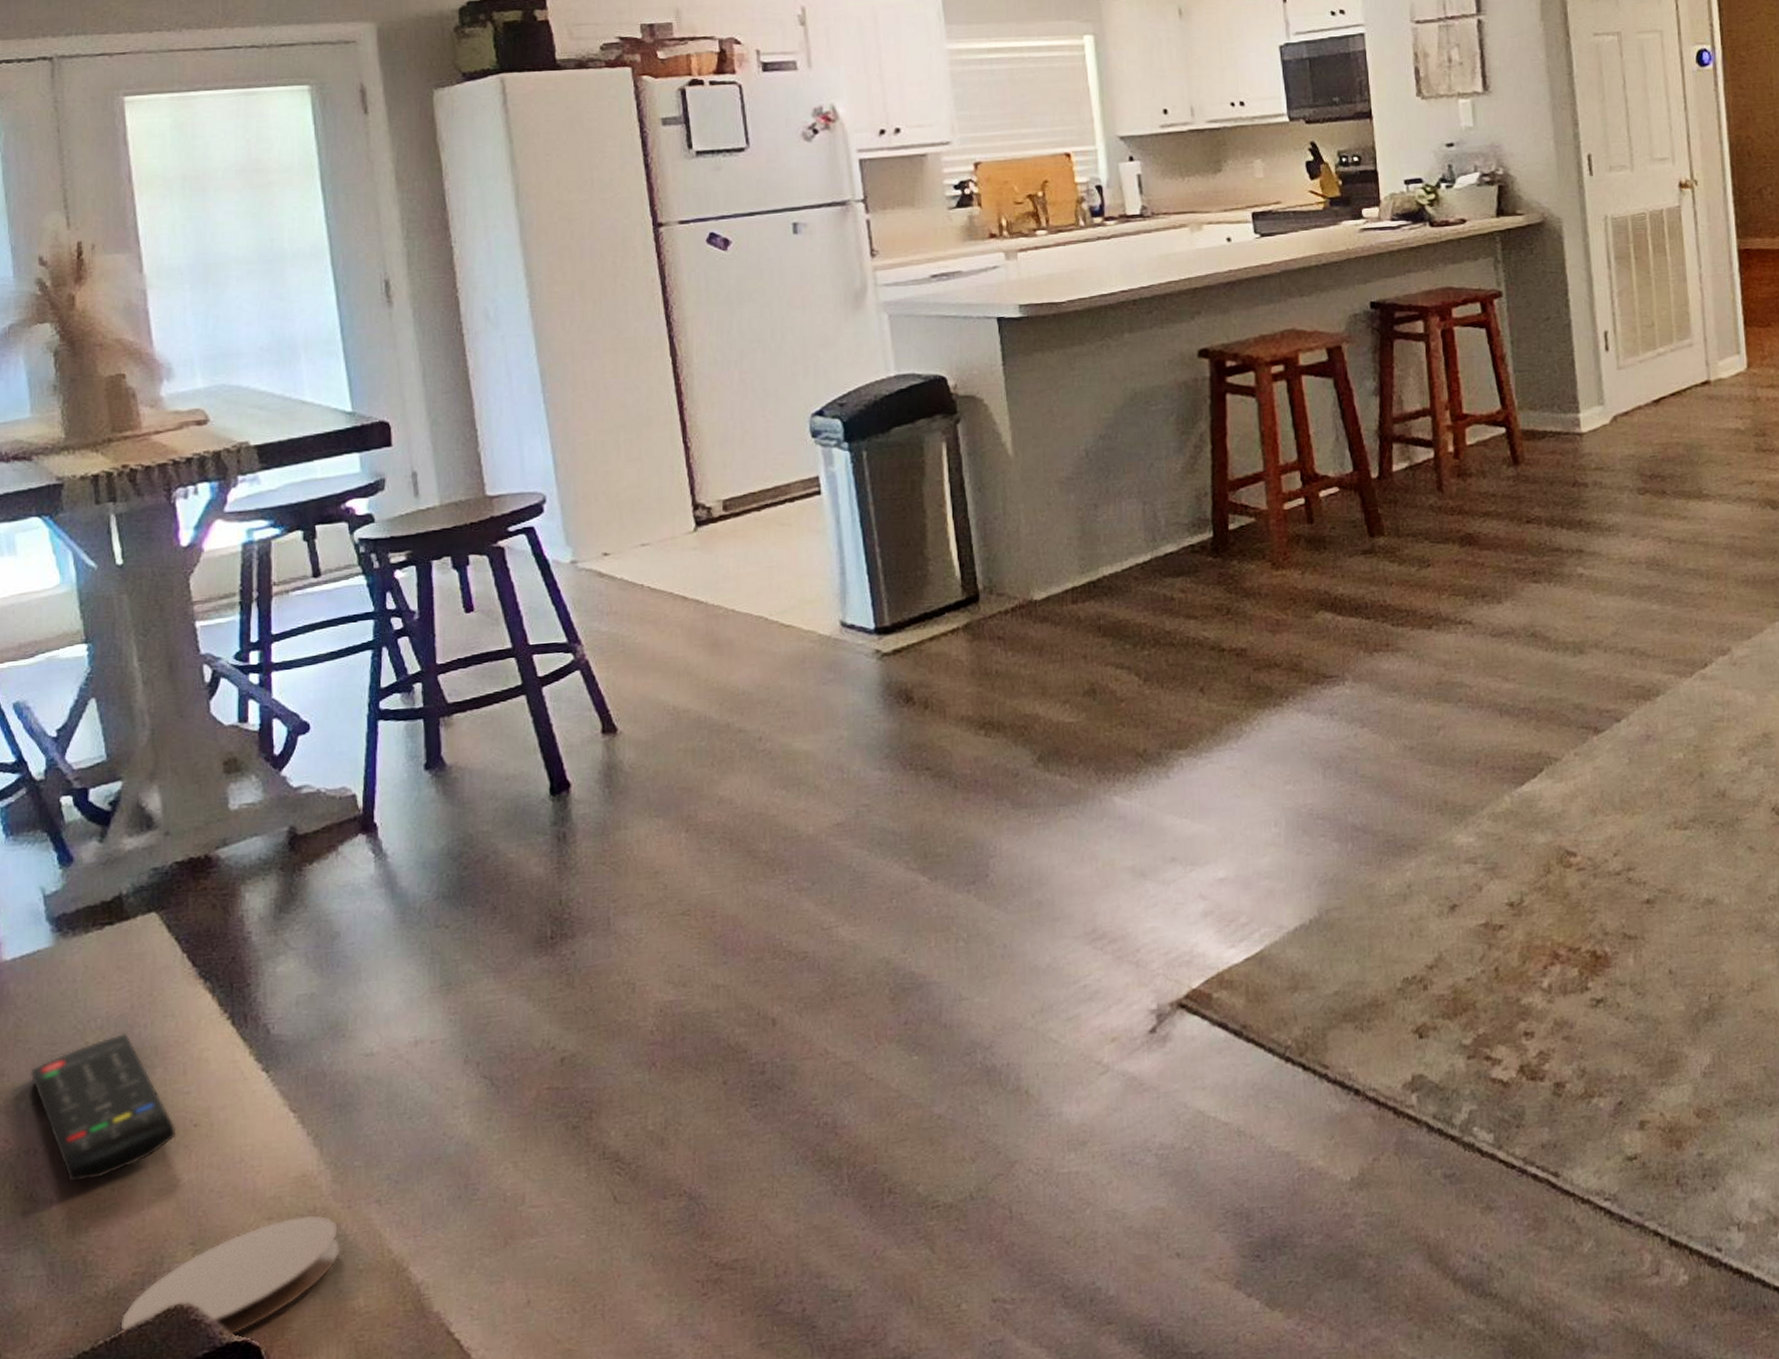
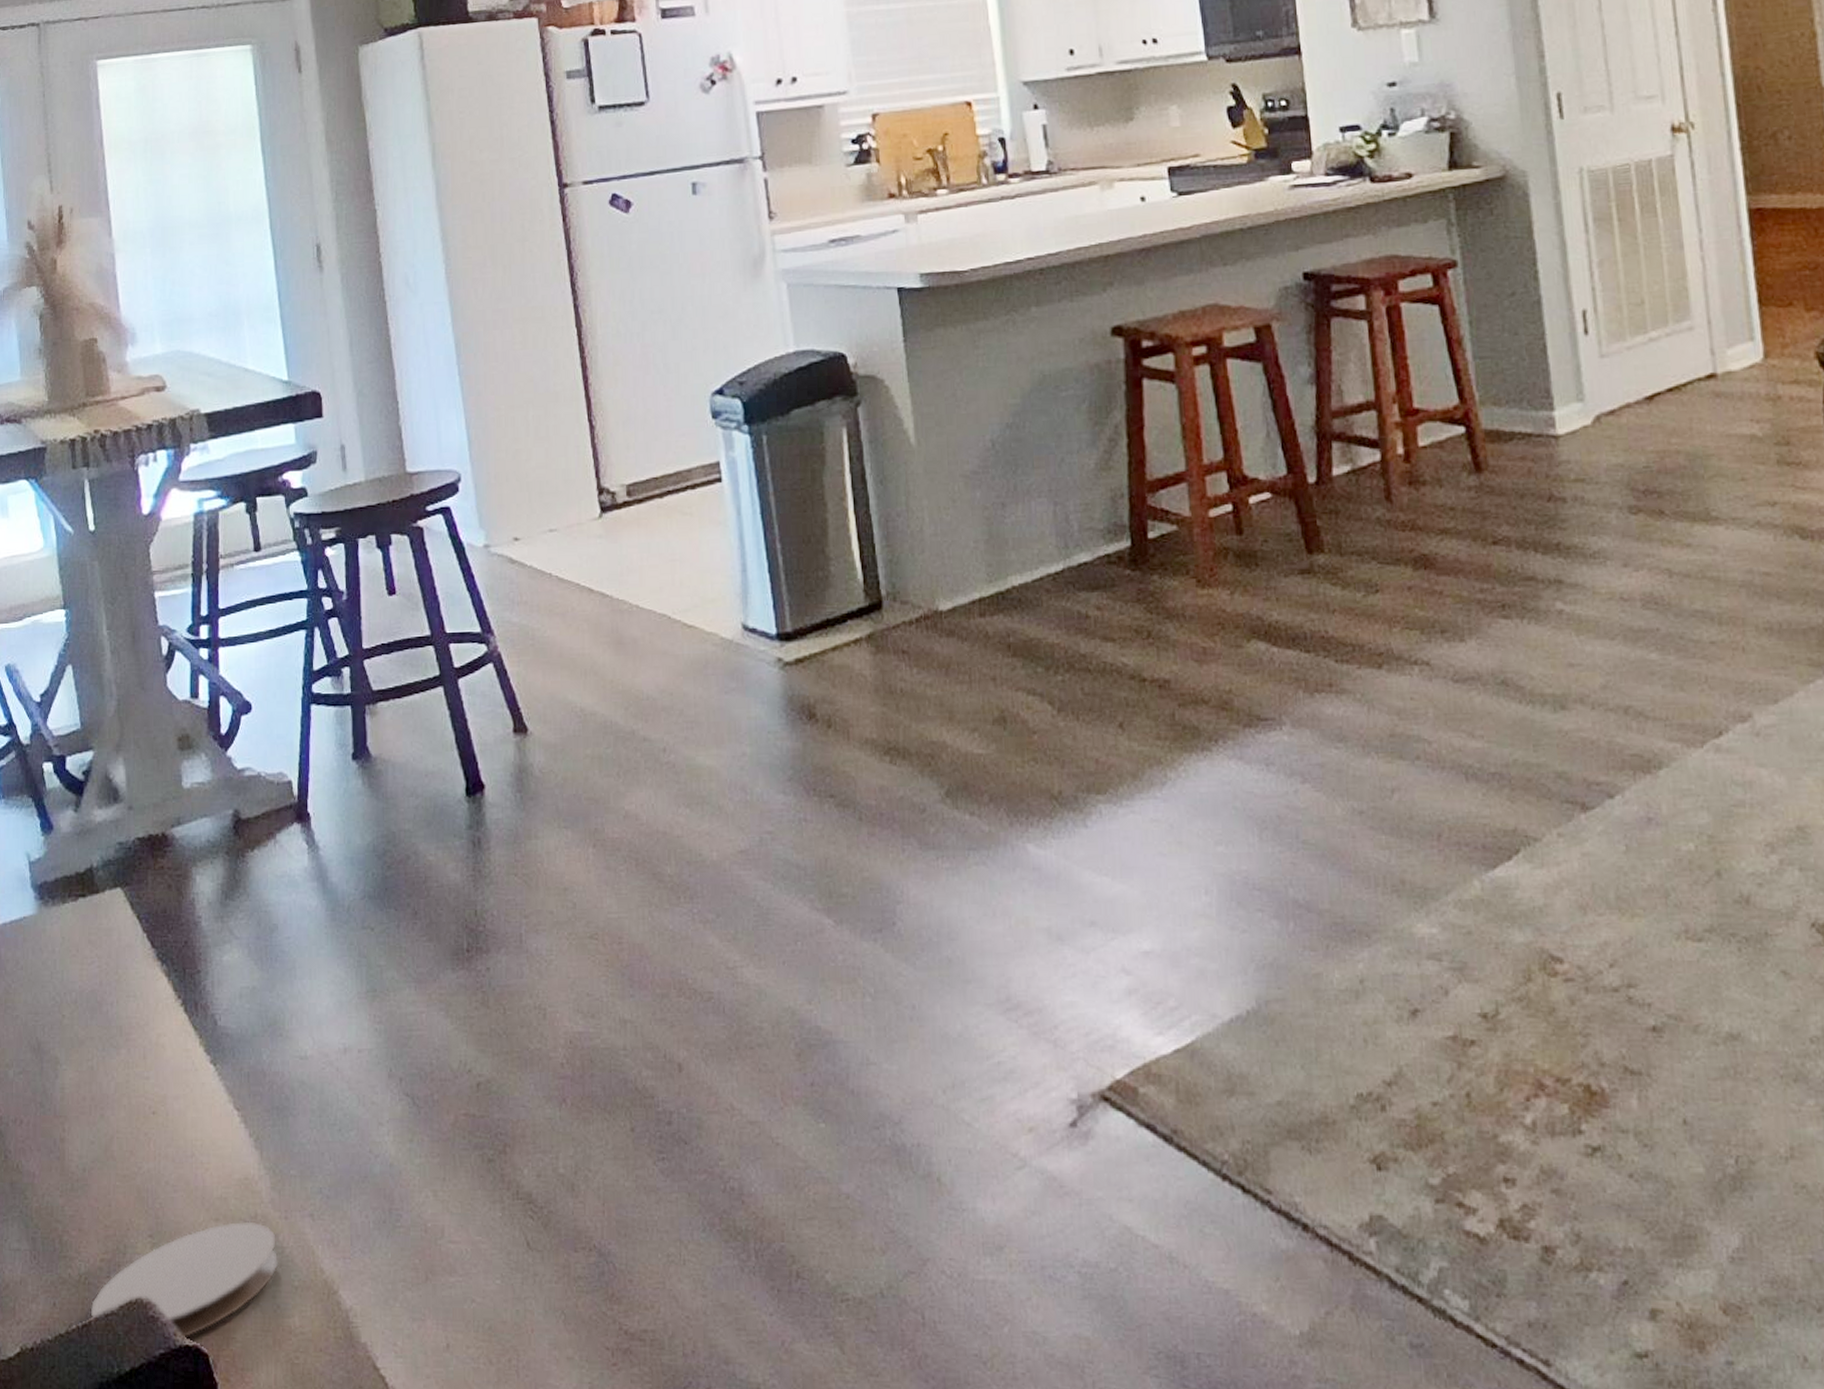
remote control: present [30,1032,177,1182] -> none [17,1009,138,1158]

